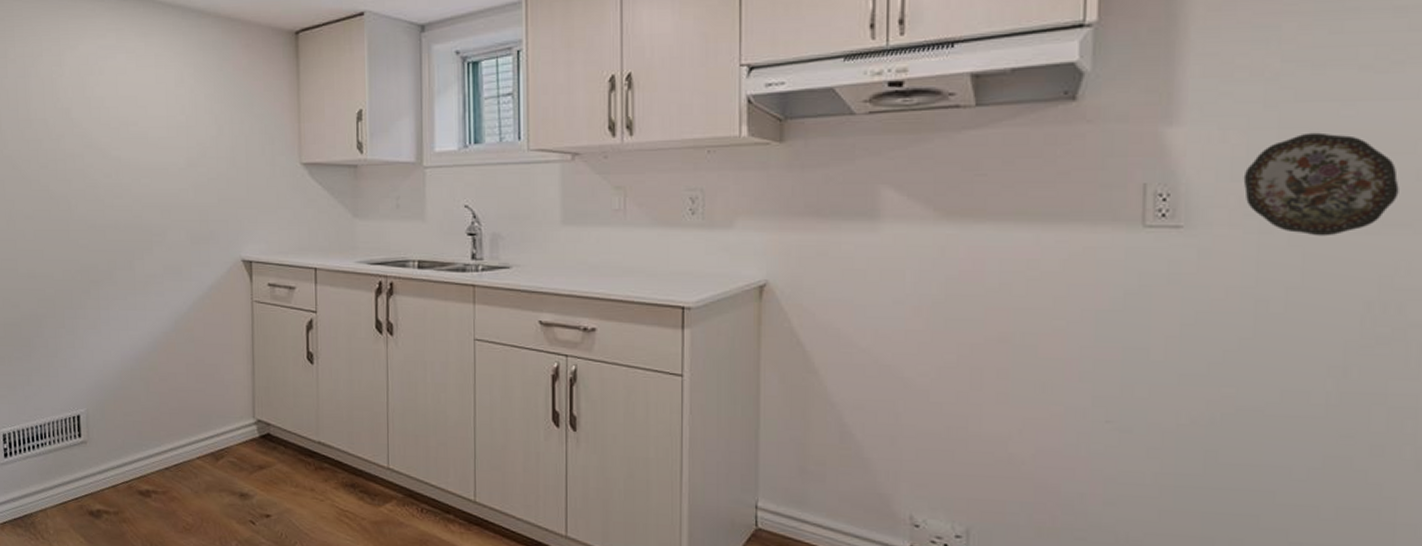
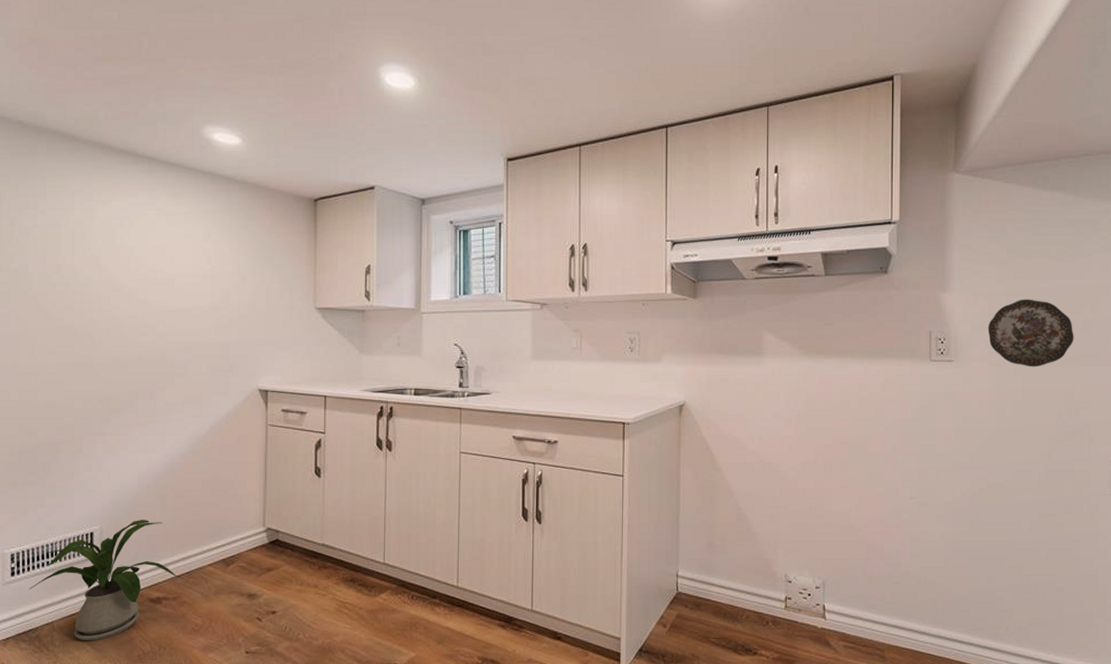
house plant: none [22,404,166,533] -> present [30,520,177,641]

